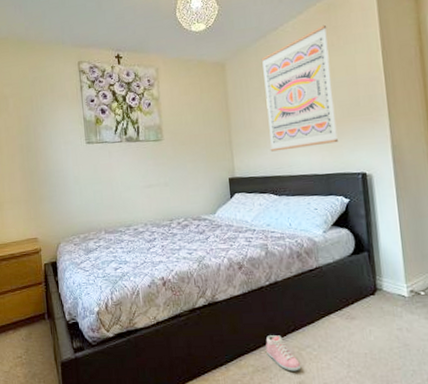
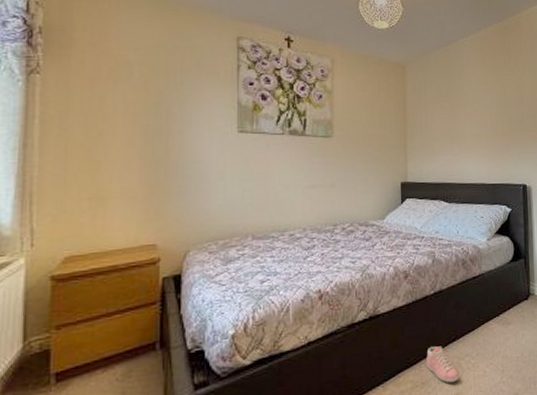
wall art: present [261,25,338,152] -> none [440,45,505,159]

